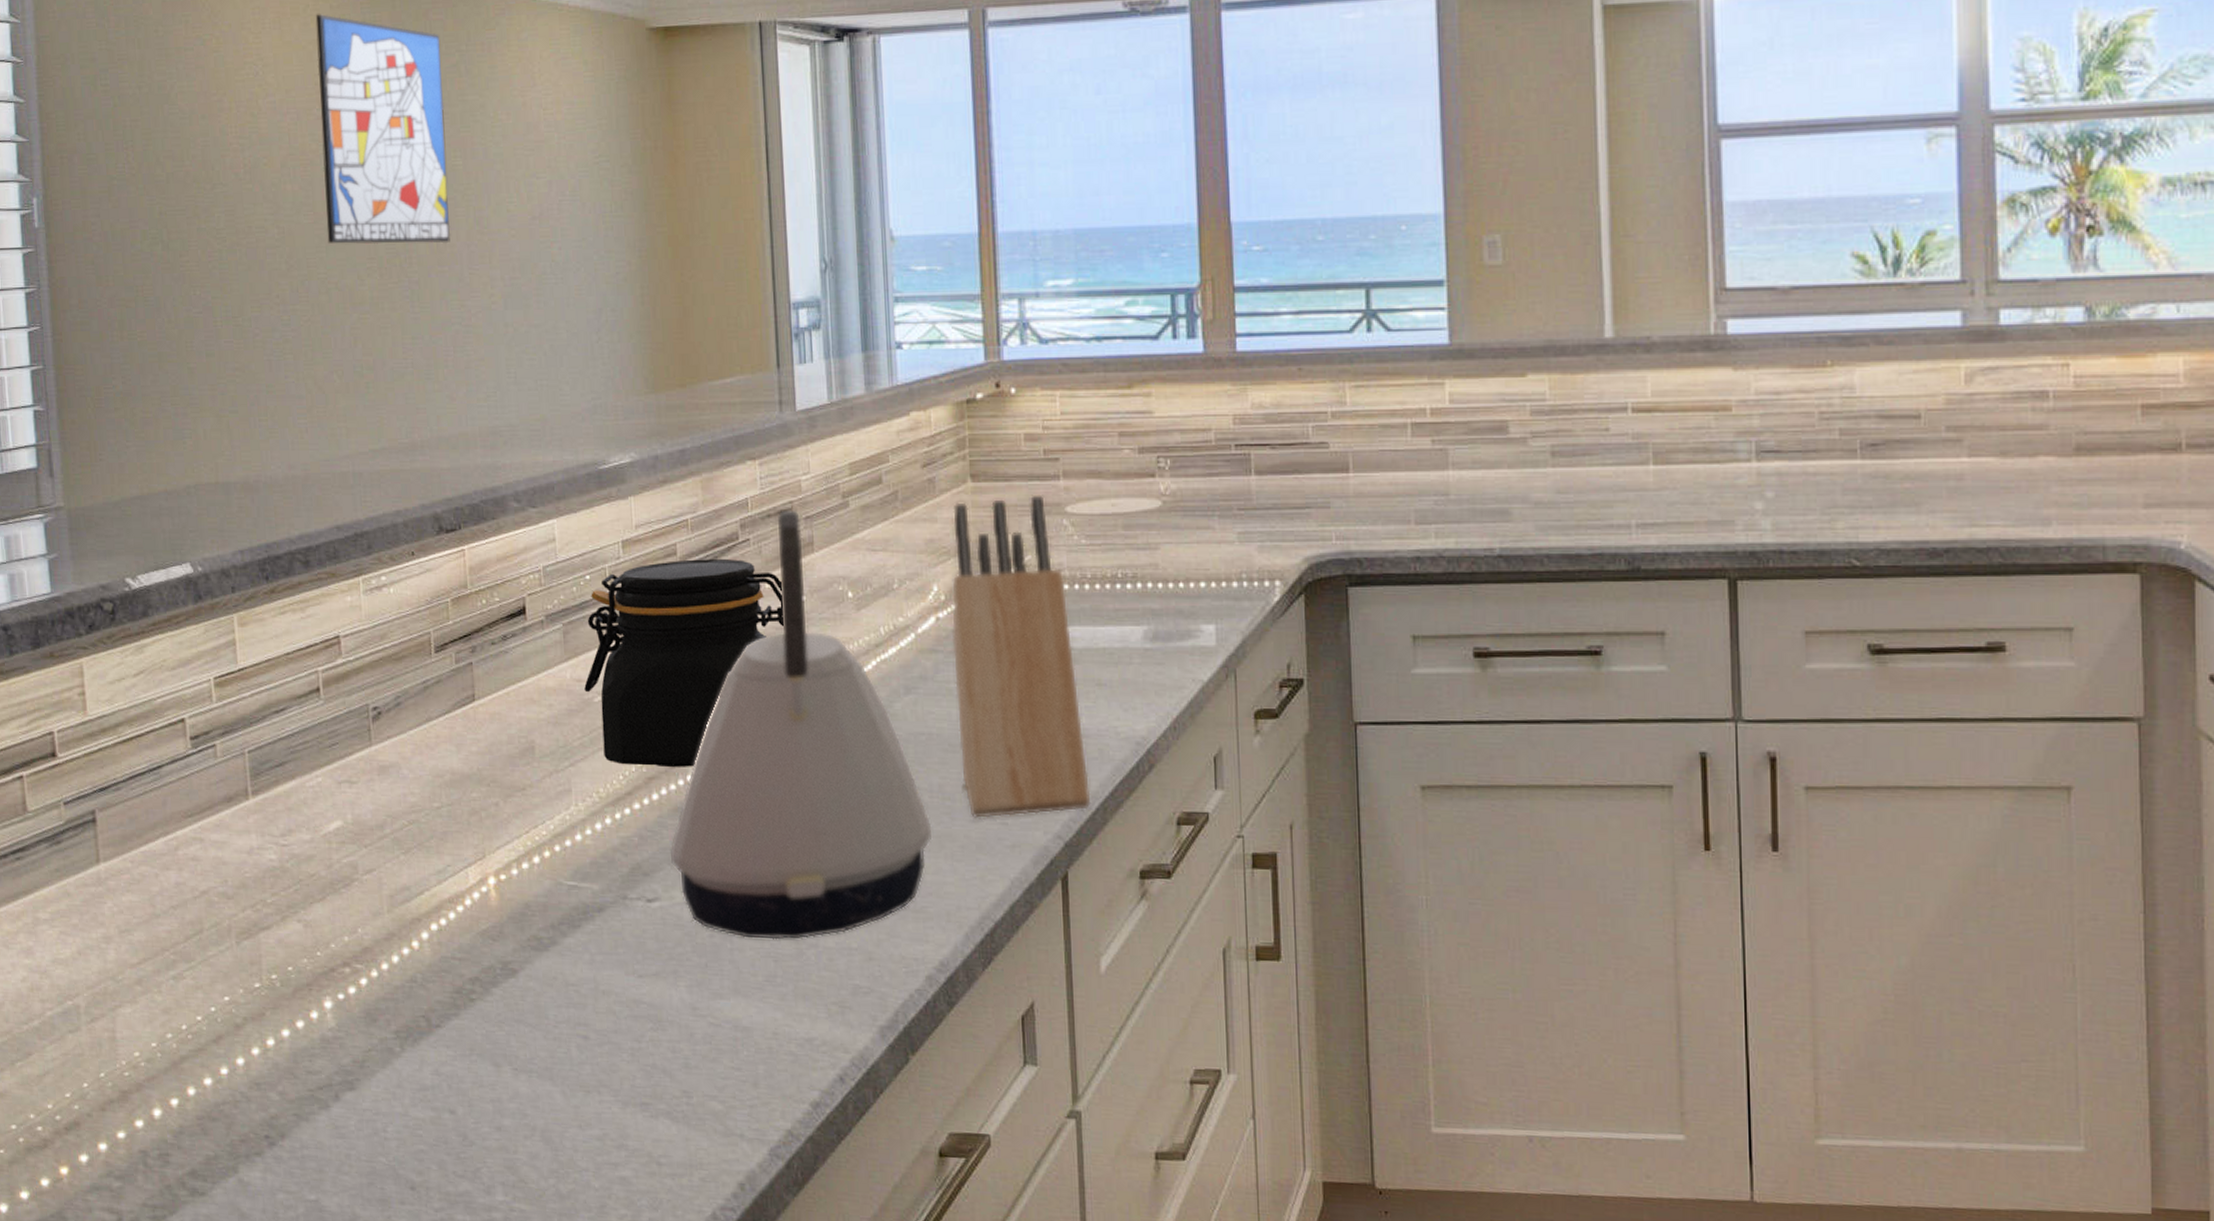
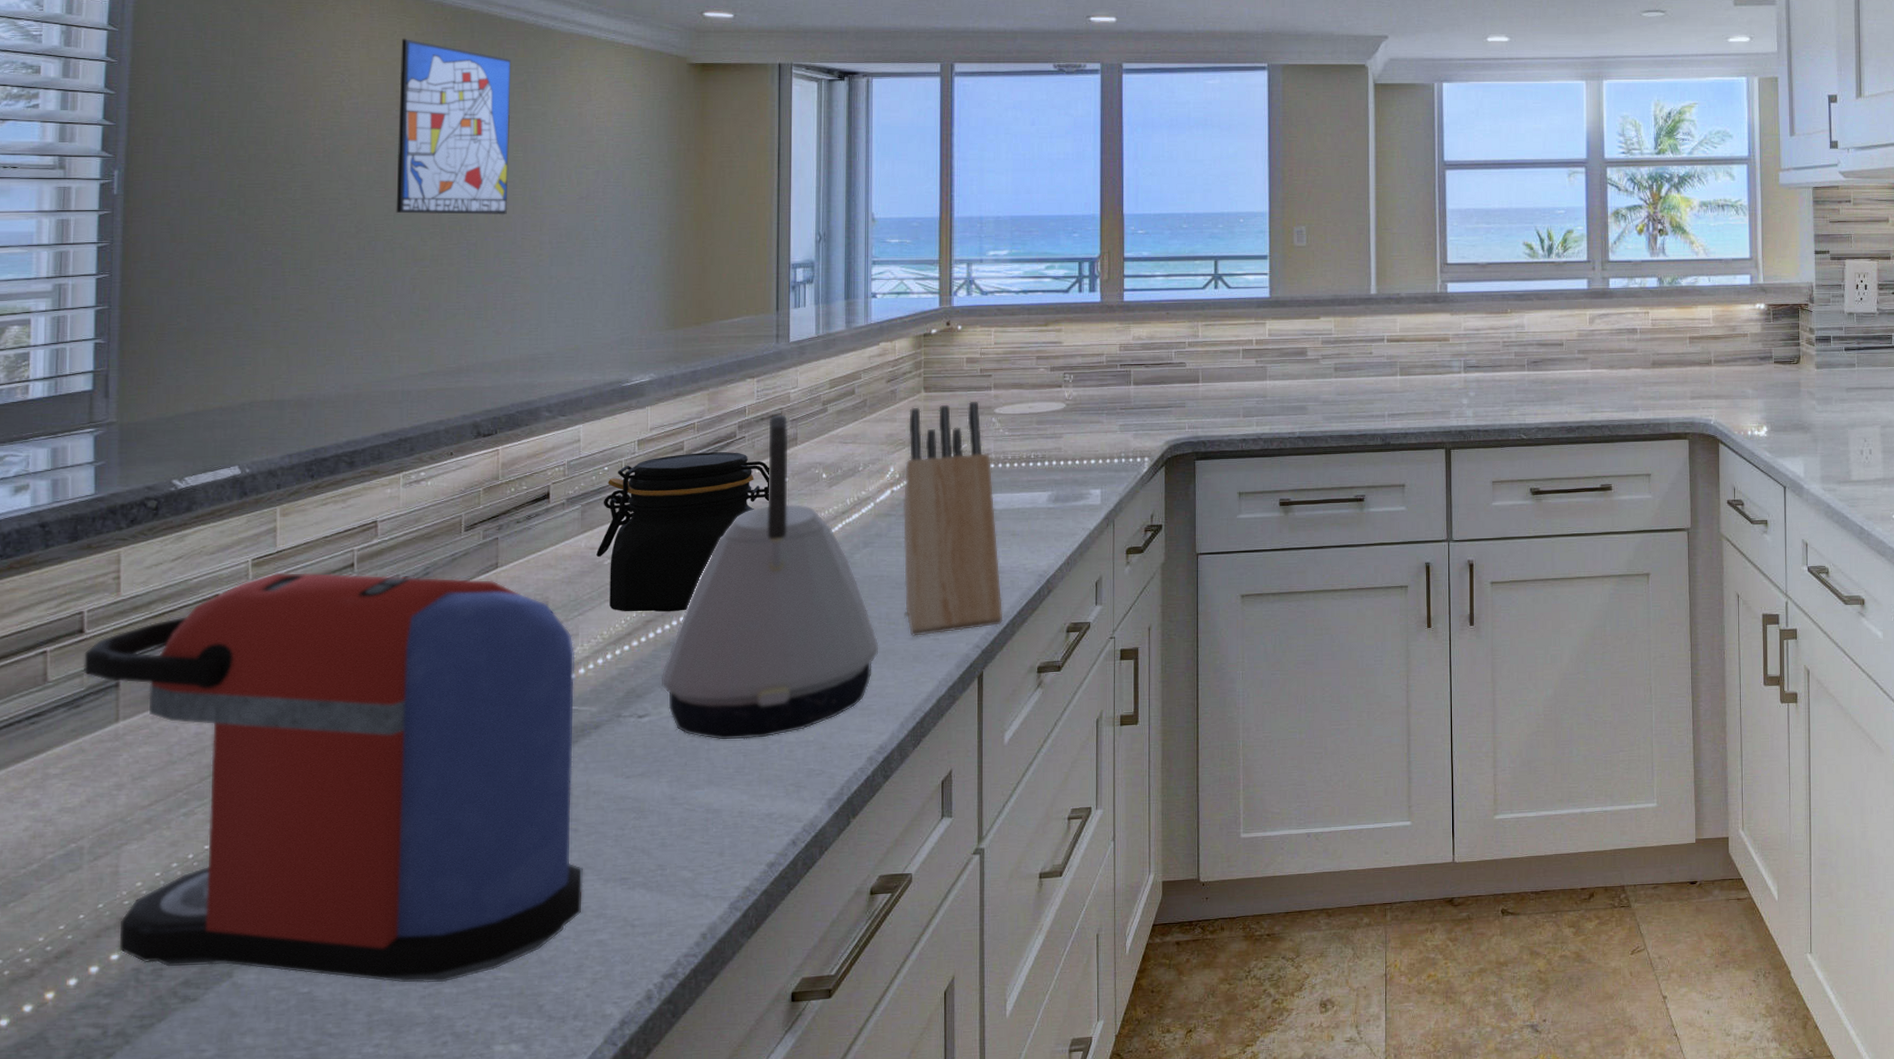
coffee maker: none [59,696,600,1208] -> present [83,573,583,984]

